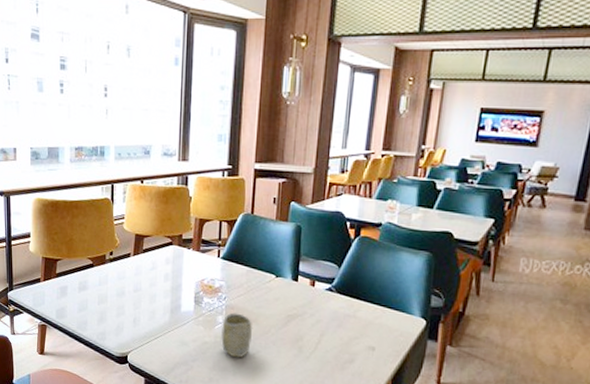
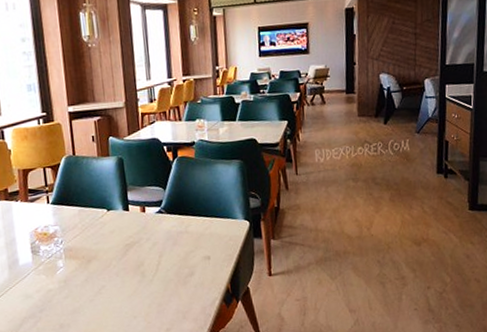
cup: present [221,312,253,358] -> none [63,253,95,298]

